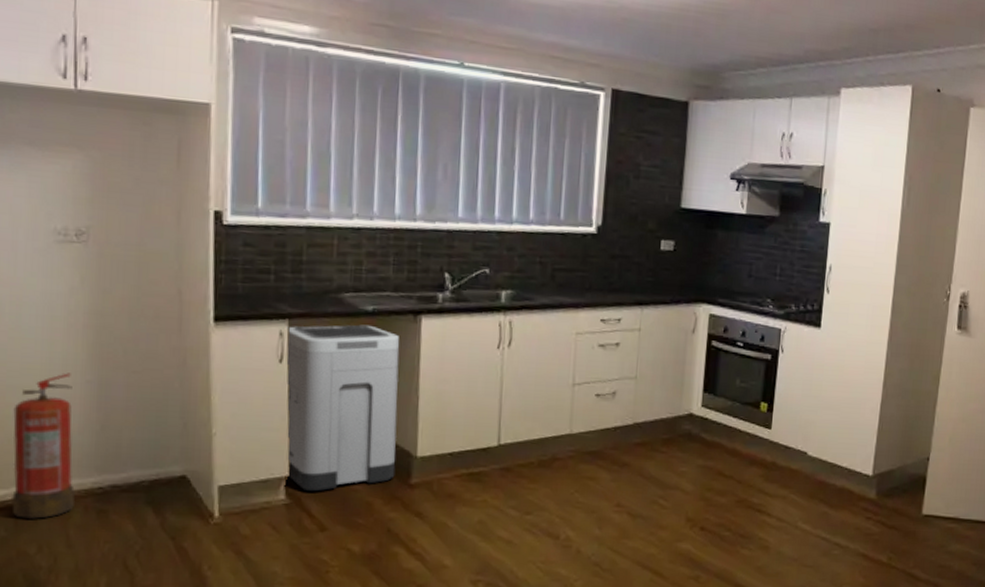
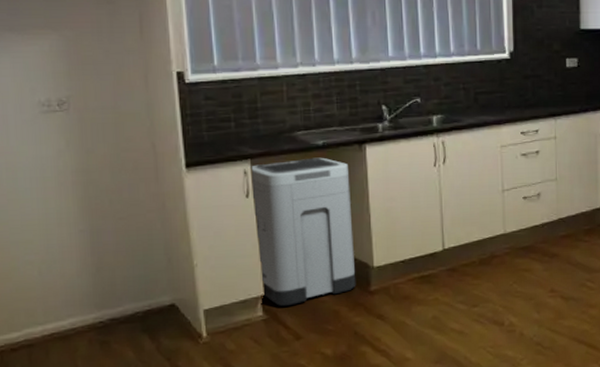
fire extinguisher: present [11,373,76,519] -> none [18,225,81,356]

